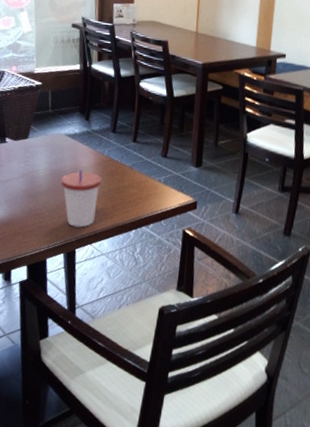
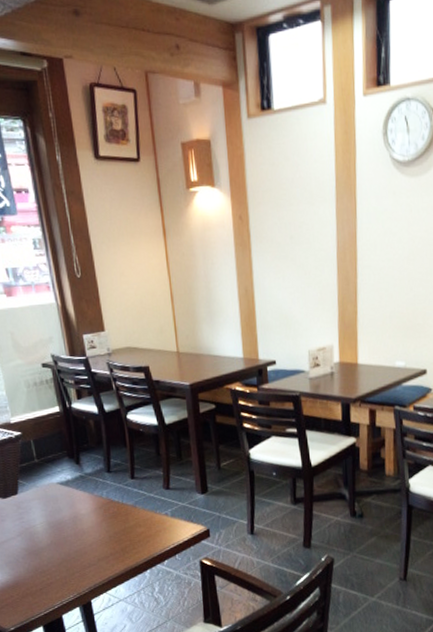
cup: present [61,170,102,228] -> none [62,517,106,578]

